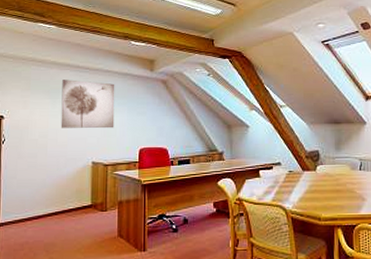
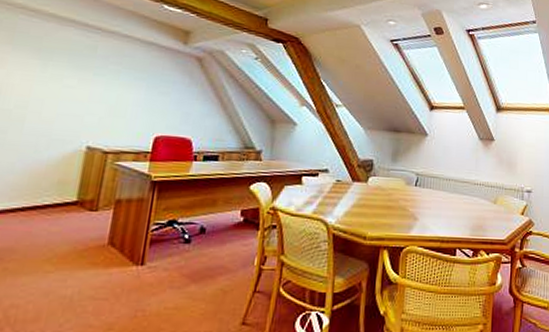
wall art: present [61,79,115,129] -> none [49,38,134,107]

